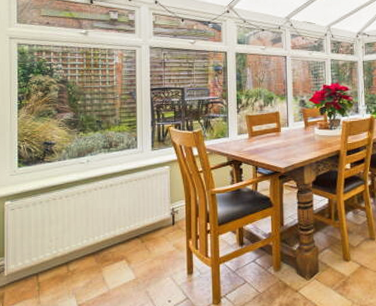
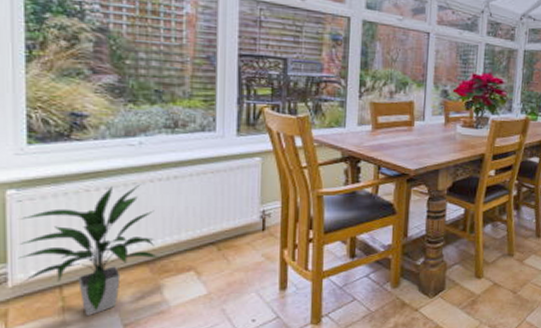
indoor plant: none [11,192,101,299] -> present [18,184,159,317]

